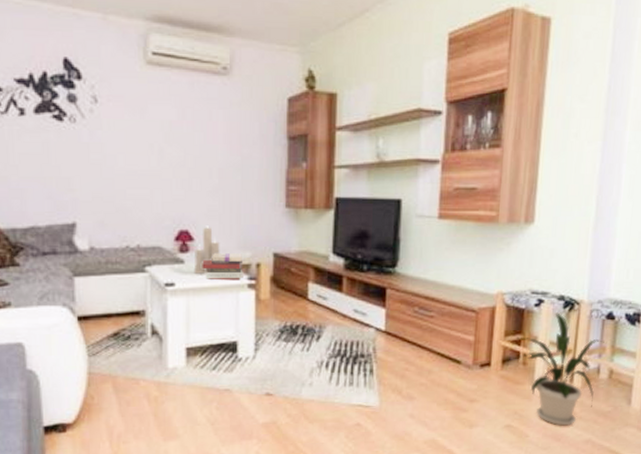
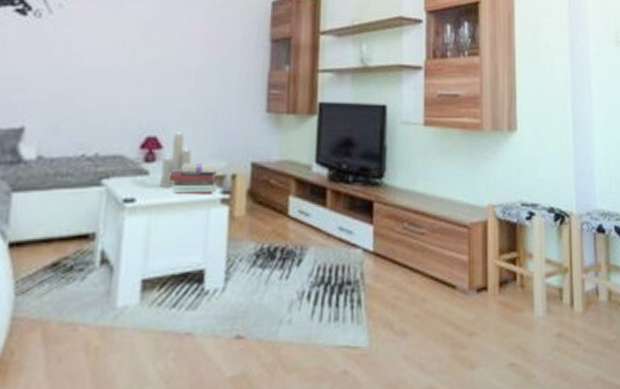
house plant: present [515,312,607,426] -> none [512,226,601,361]

